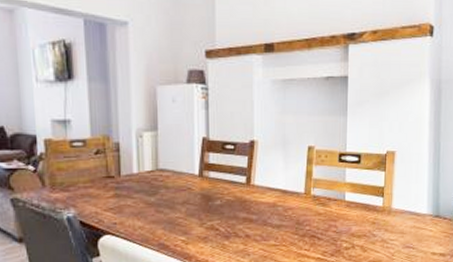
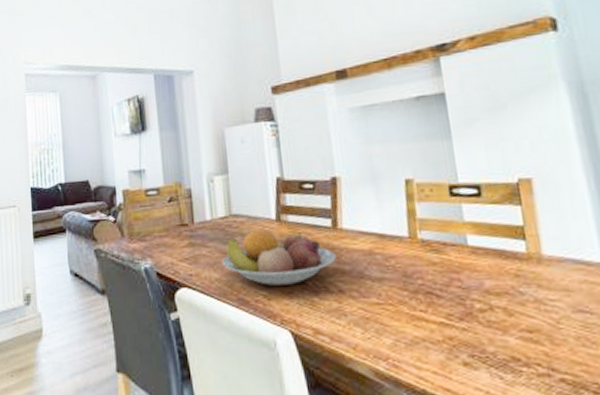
fruit bowl: none [146,184,246,232] -> present [222,229,336,286]

